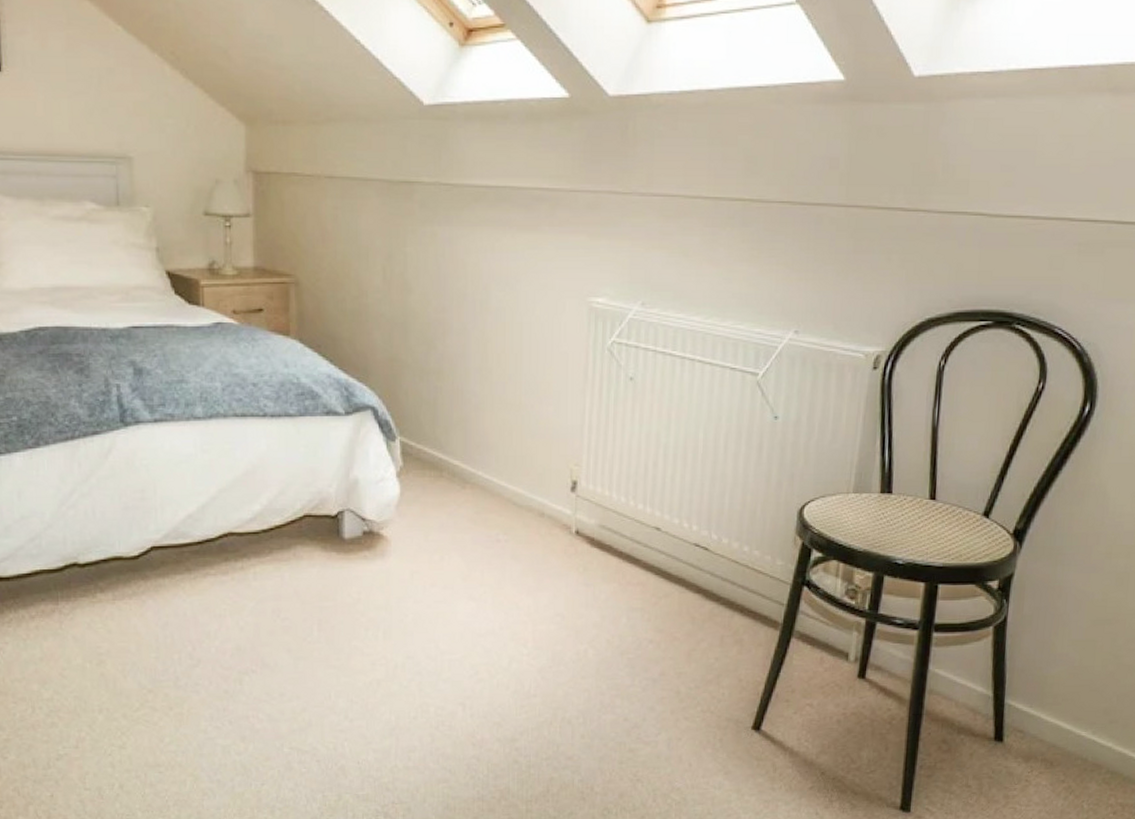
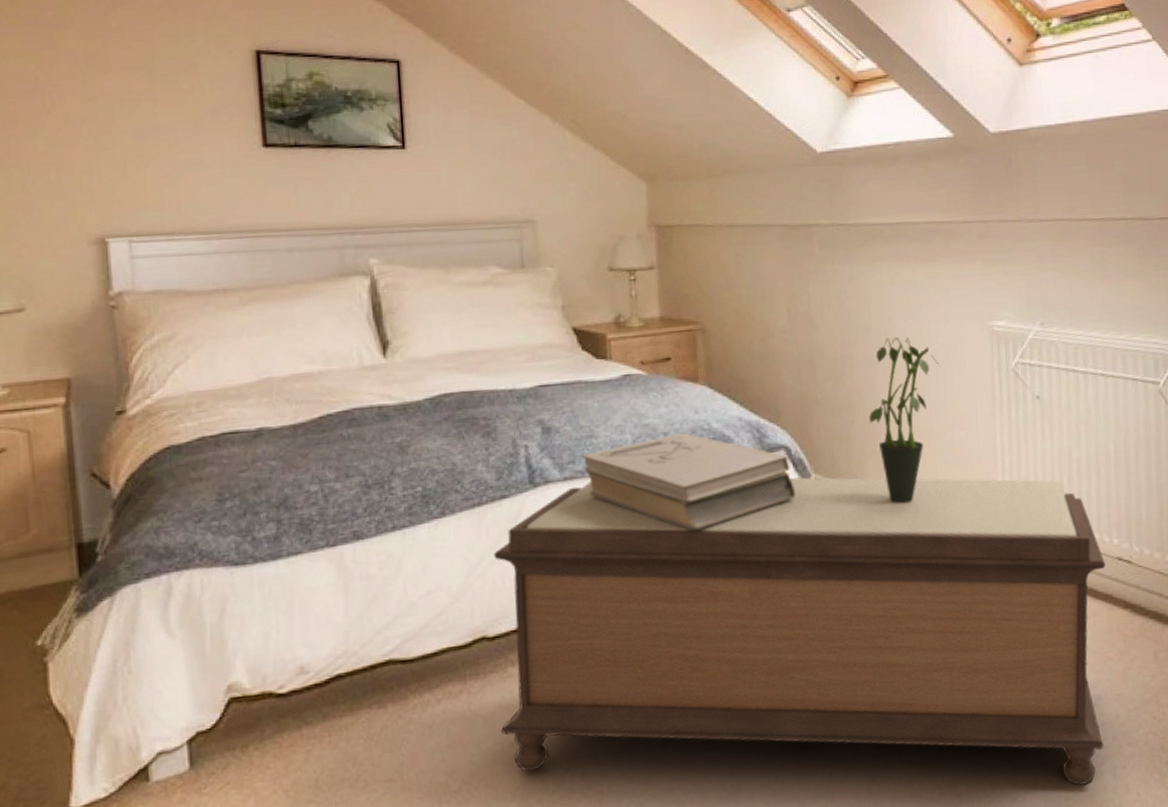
bench: none [85,425,682,751] -> present [494,476,1105,785]
book: none [172,385,380,480] -> present [582,433,796,530]
potted plant: none [458,306,534,473] -> present [868,337,940,504]

